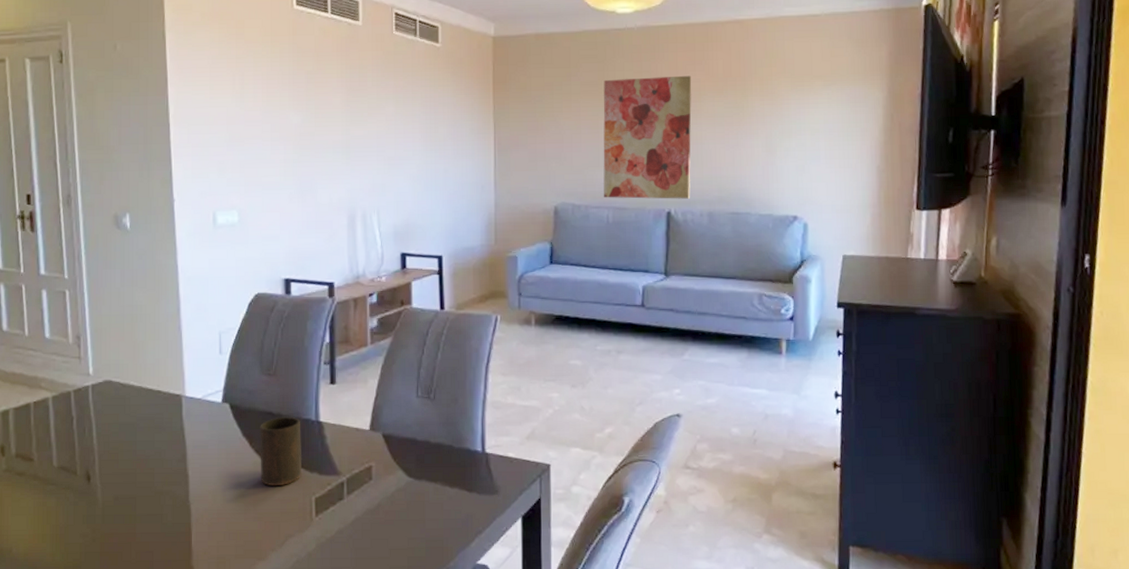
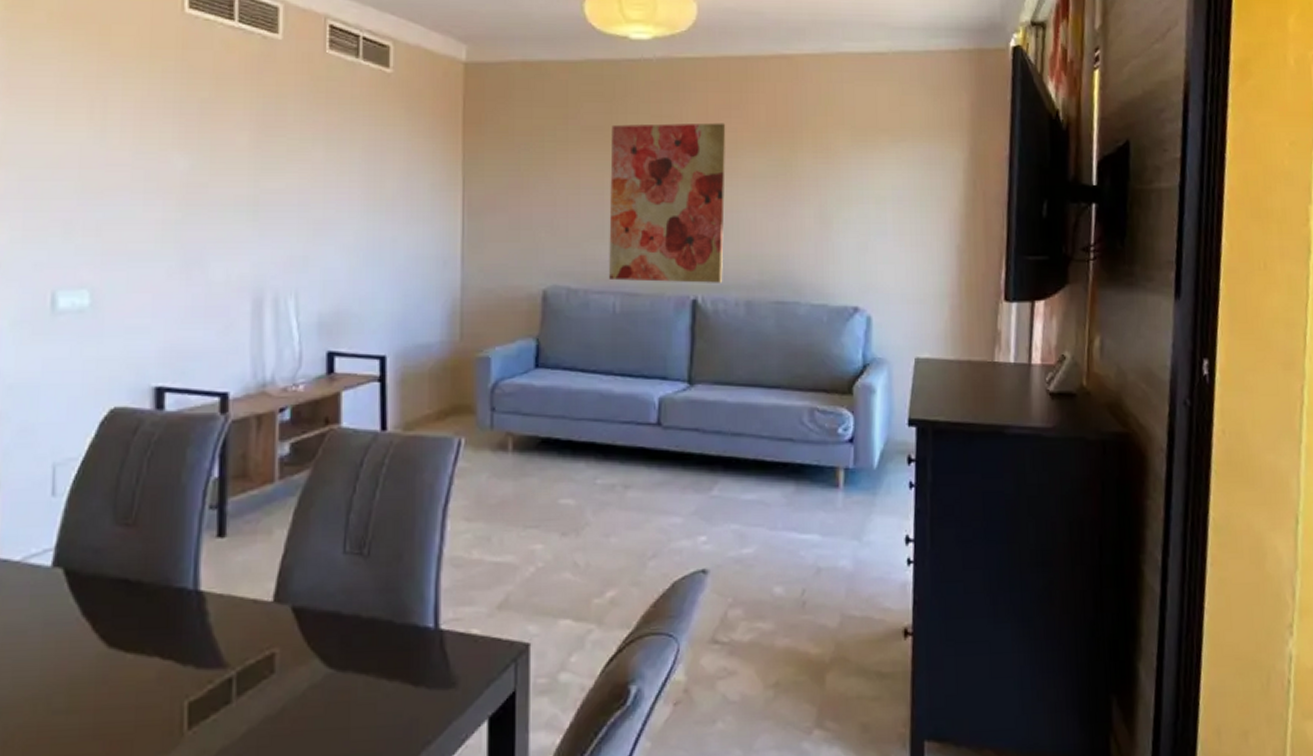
cup: present [260,416,301,487] -> none [107,585,172,688]

